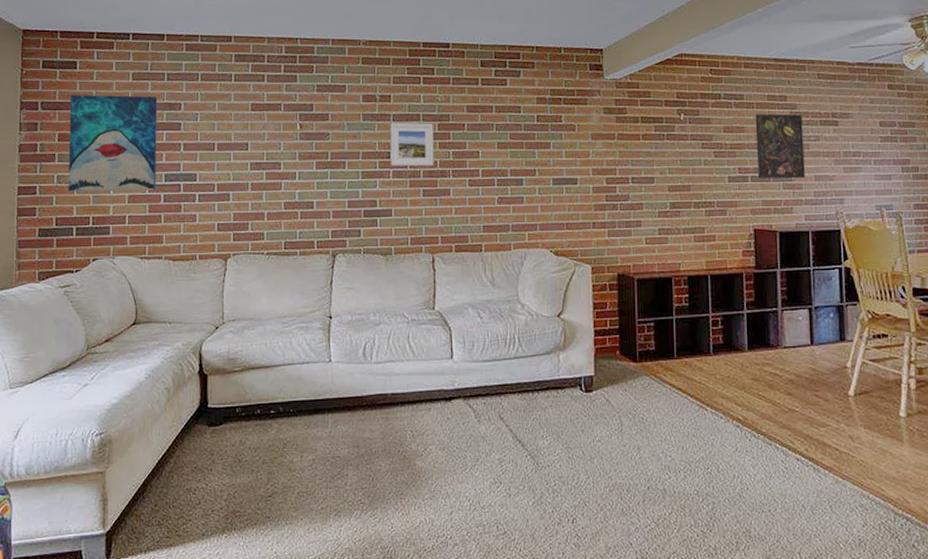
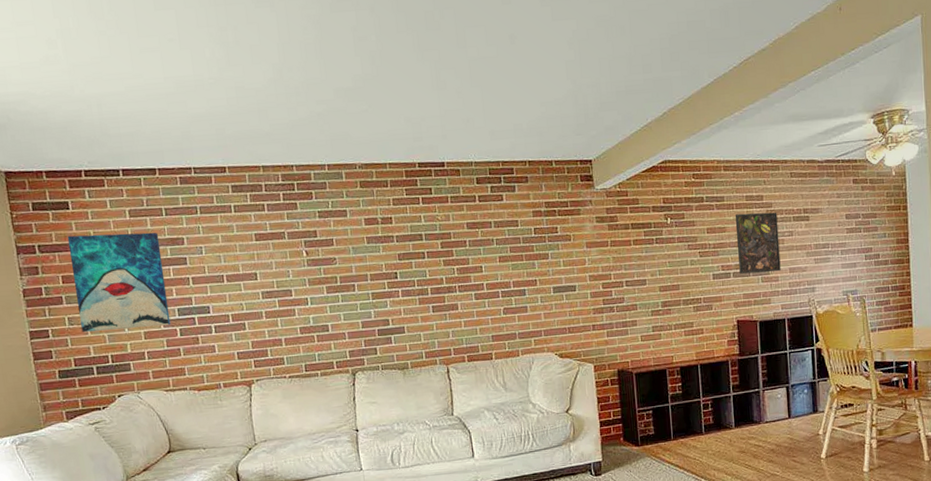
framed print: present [390,122,434,167] -> none [394,242,440,286]

